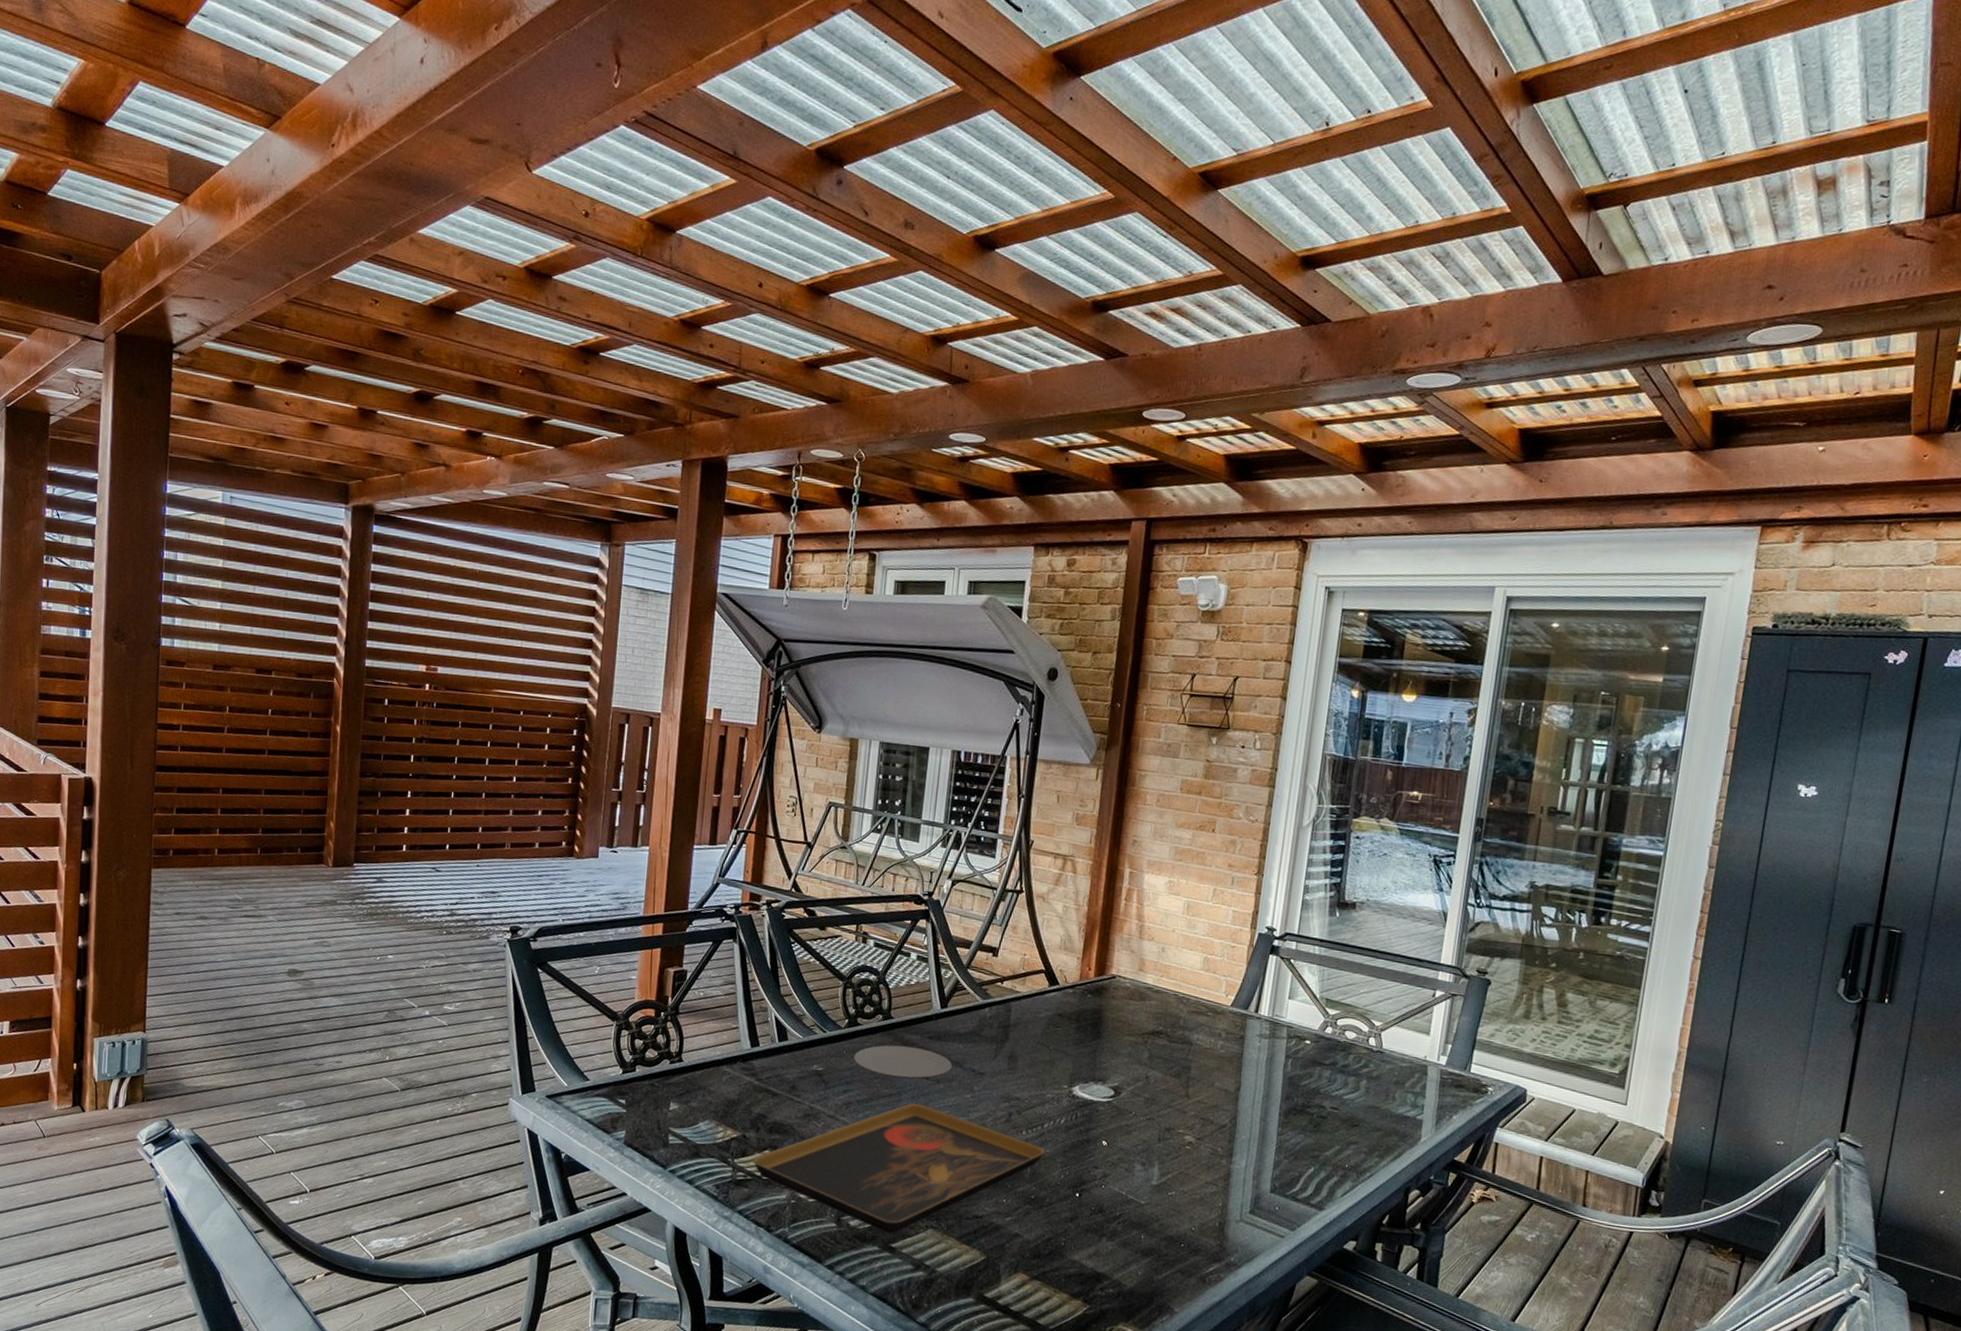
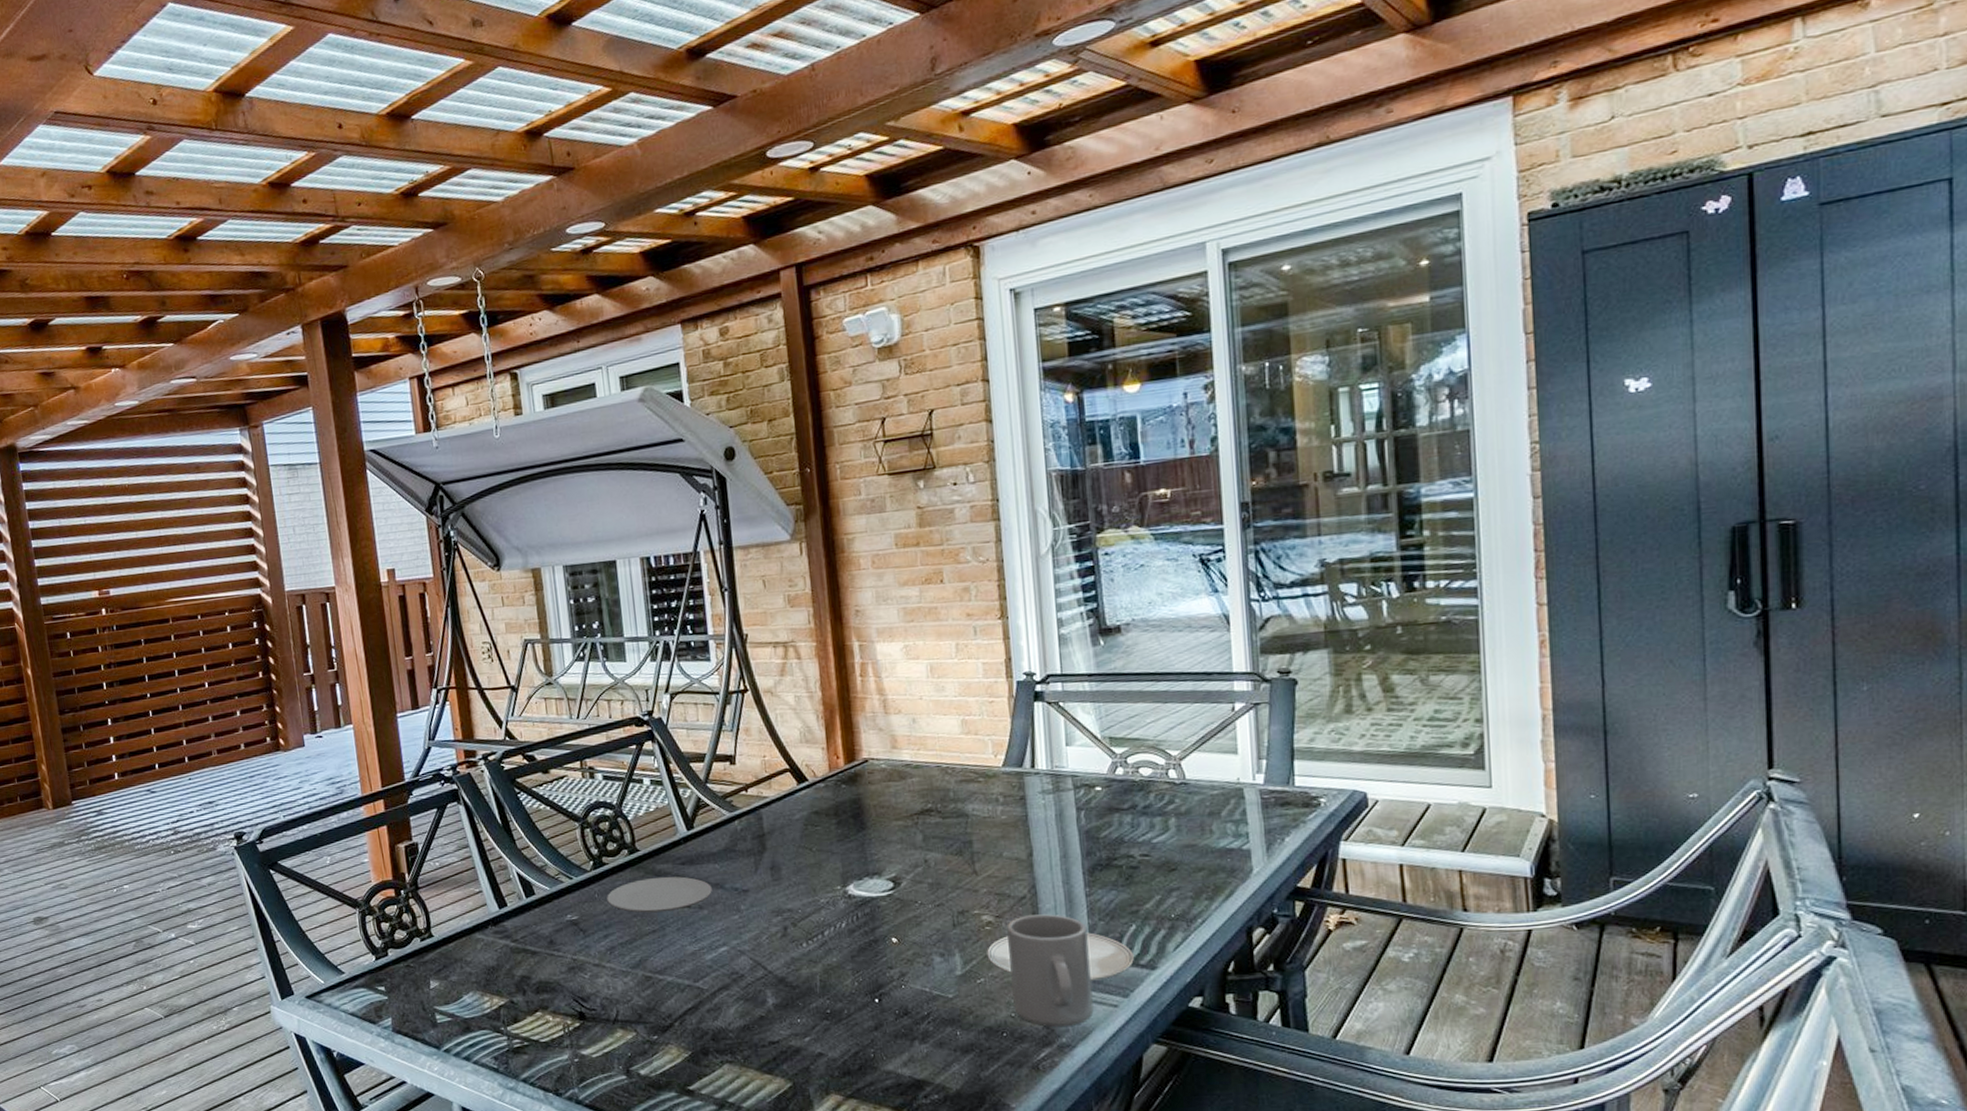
decorative tray: present [753,1103,1045,1234] -> none [526,934,832,1077]
plate: none [1182,1157,1307,1212] -> present [987,932,1134,981]
cup: none [1195,1142,1273,1248] -> present [1007,914,1094,1027]

